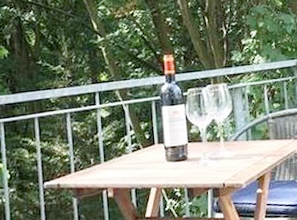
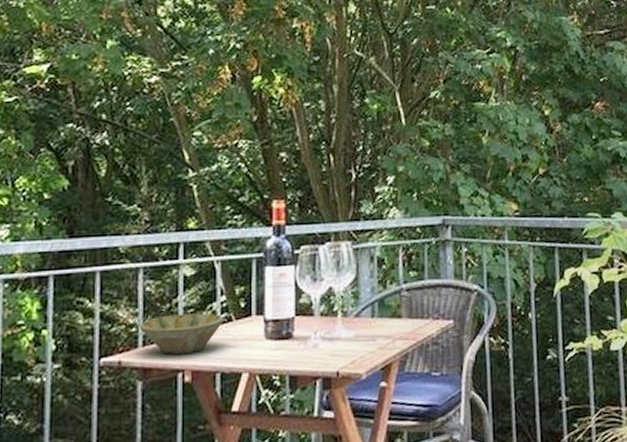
bowl: none [70,144,134,177] -> present [139,313,224,355]

